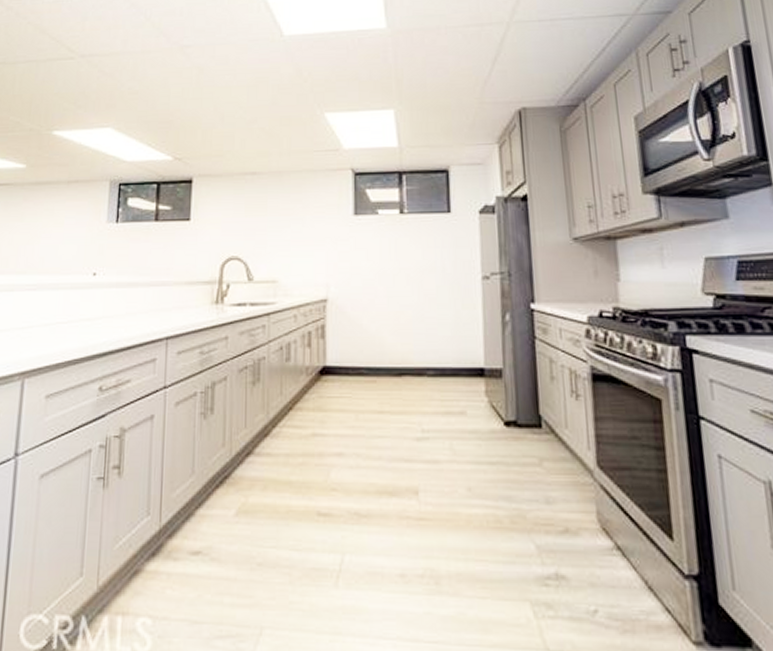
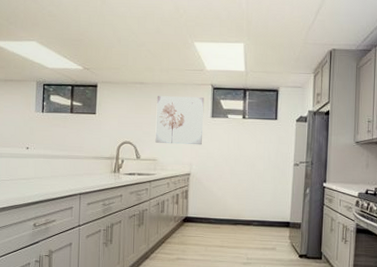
wall art: none [274,187,343,257] -> present [155,96,205,145]

